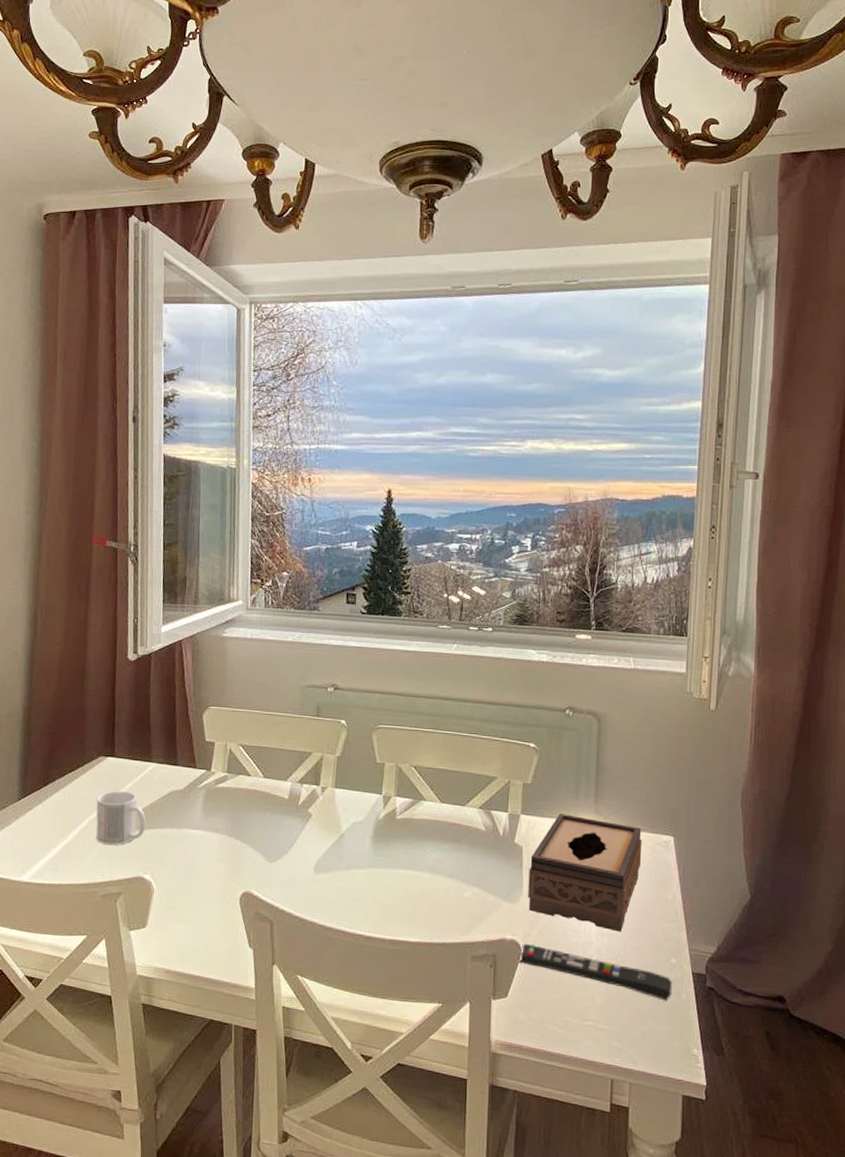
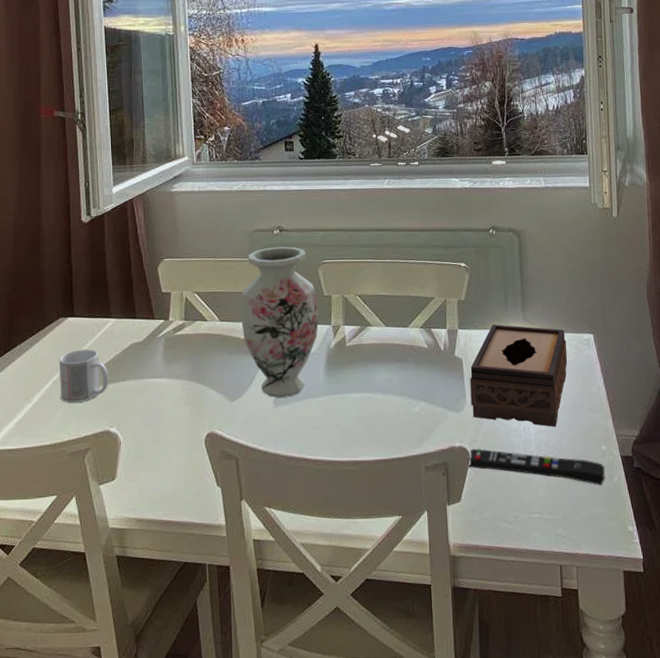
vase: none [286,705,370,865] -> present [241,246,319,398]

